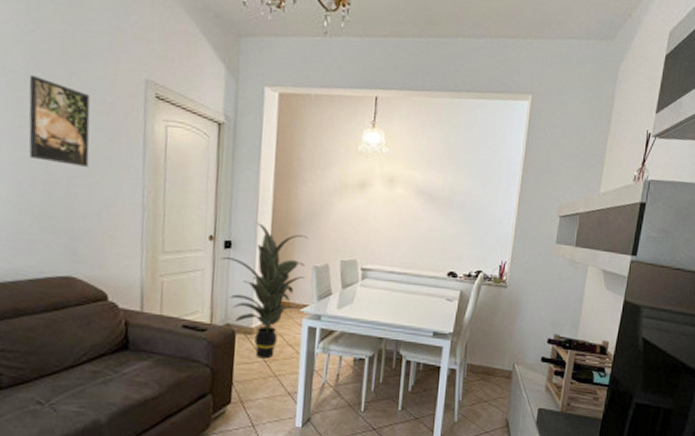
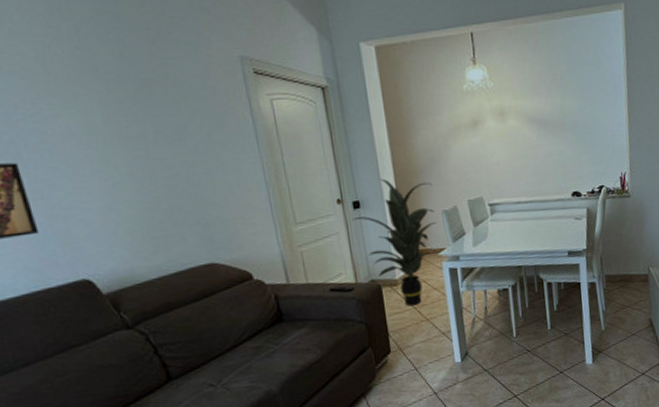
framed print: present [29,75,90,167] -> none [123,73,204,157]

